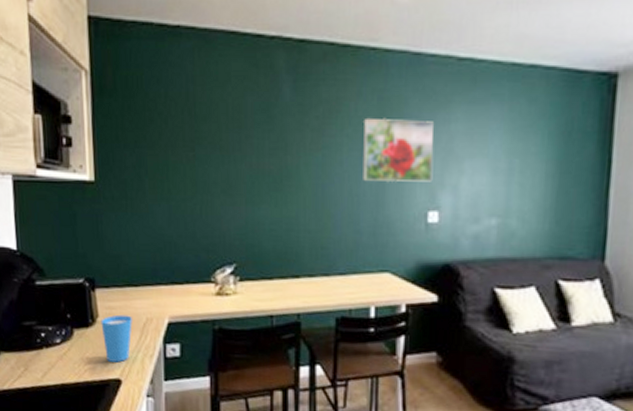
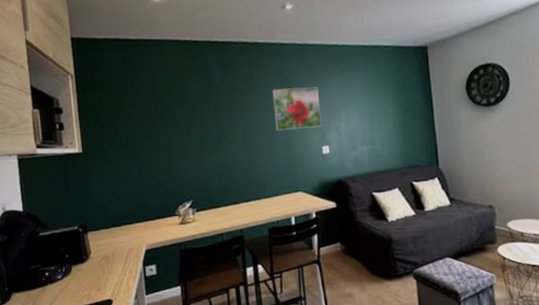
cup: present [101,314,132,363] -> none [93,249,118,287]

